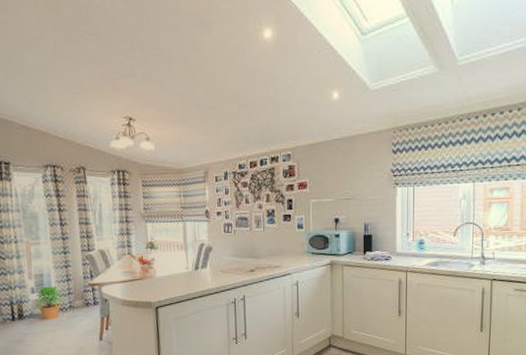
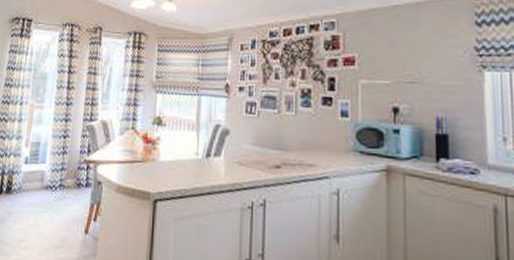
potted plant: present [35,285,63,320] -> none [25,156,55,199]

